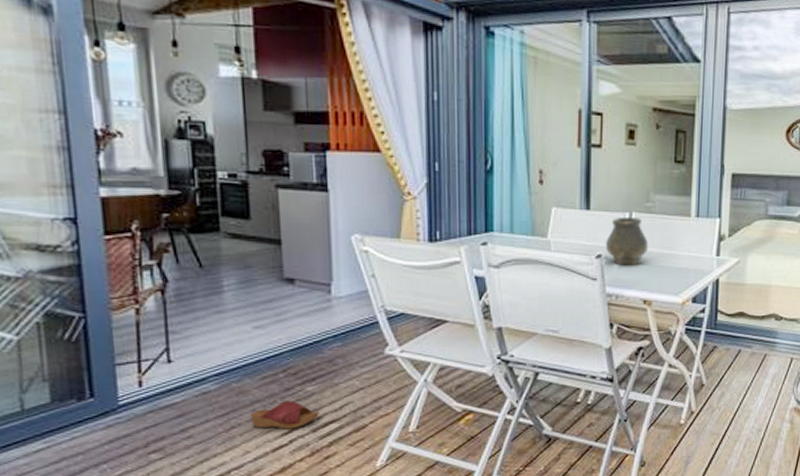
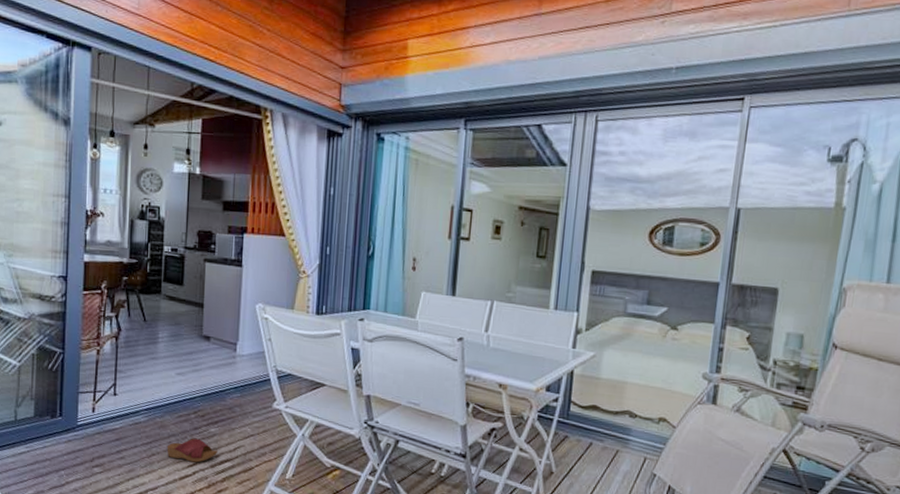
vase: present [605,216,649,266] -> none [466,305,508,351]

